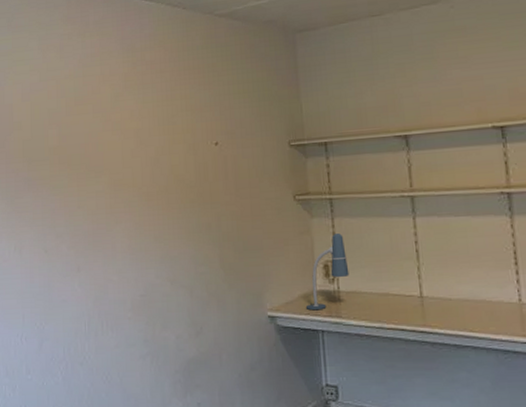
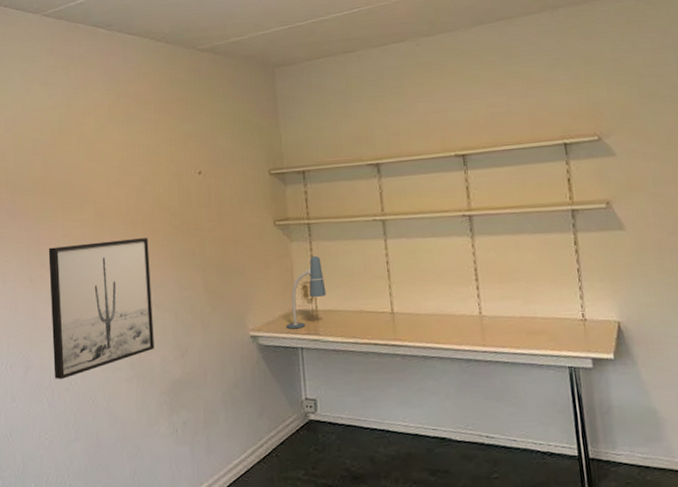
wall art: none [63,210,169,354] -> present [48,238,155,380]

